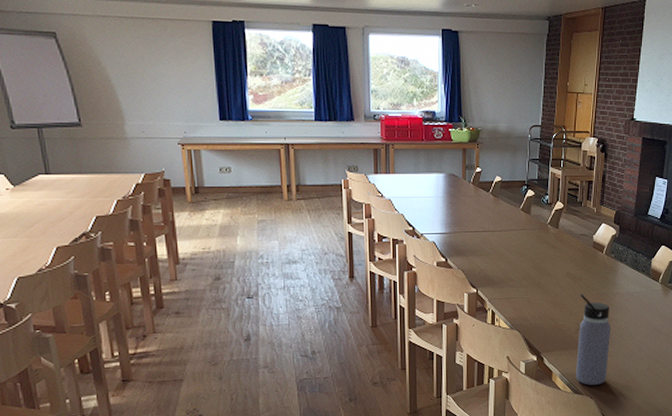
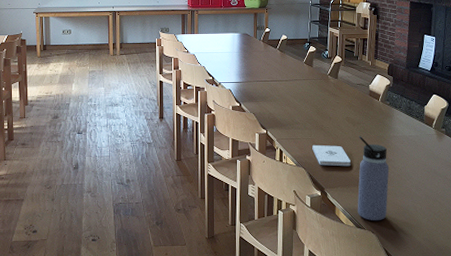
notepad: none [528,304,570,328] -> present [312,144,351,167]

